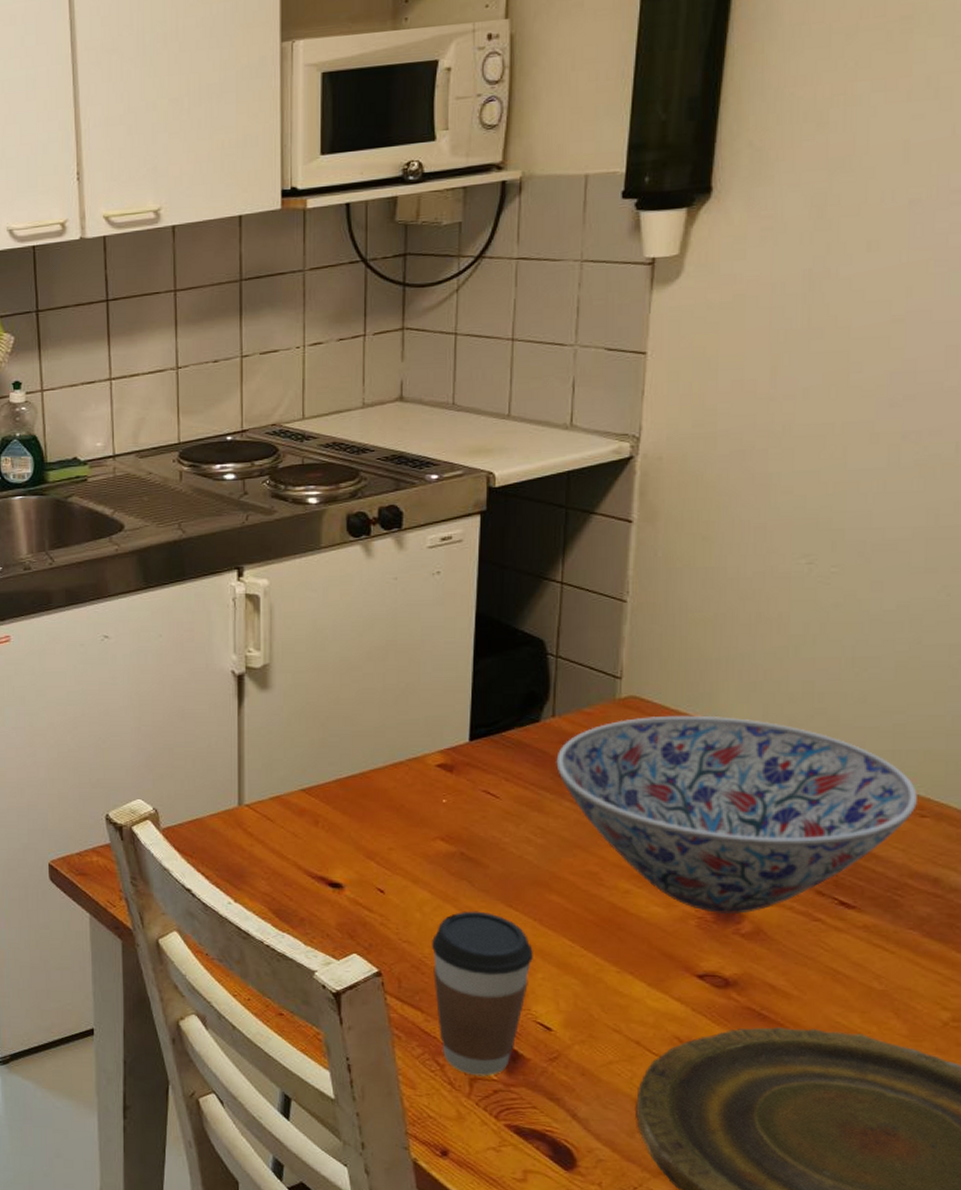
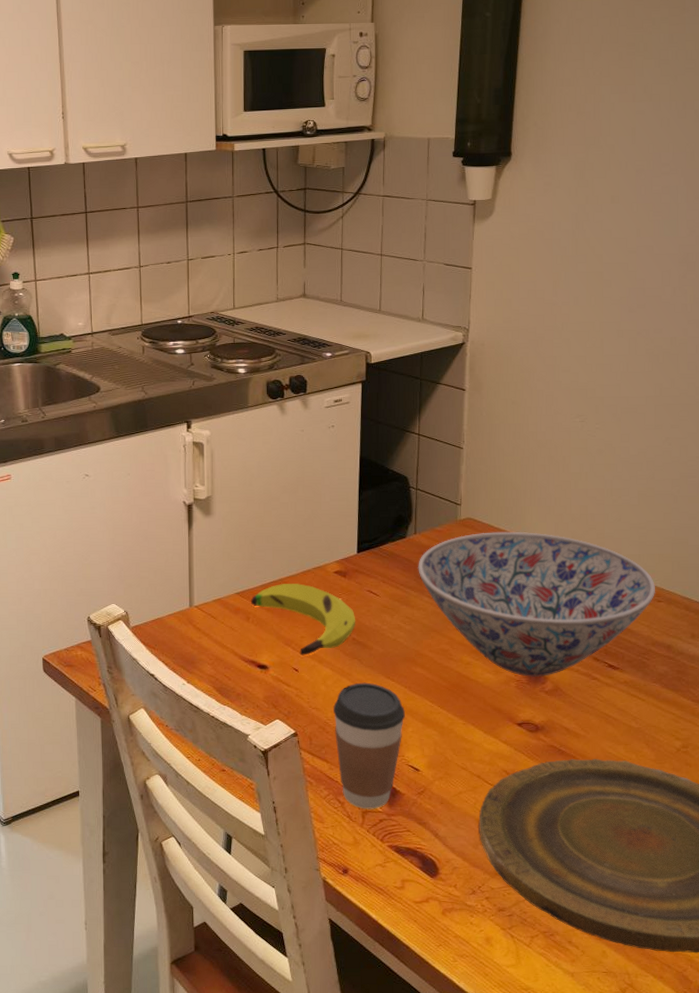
banana: none [320,779,466,873] -> present [250,583,356,656]

